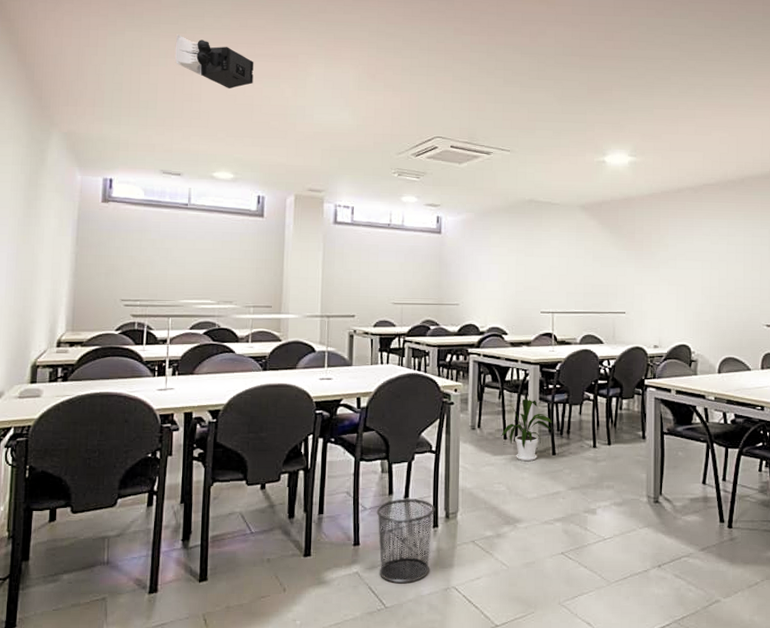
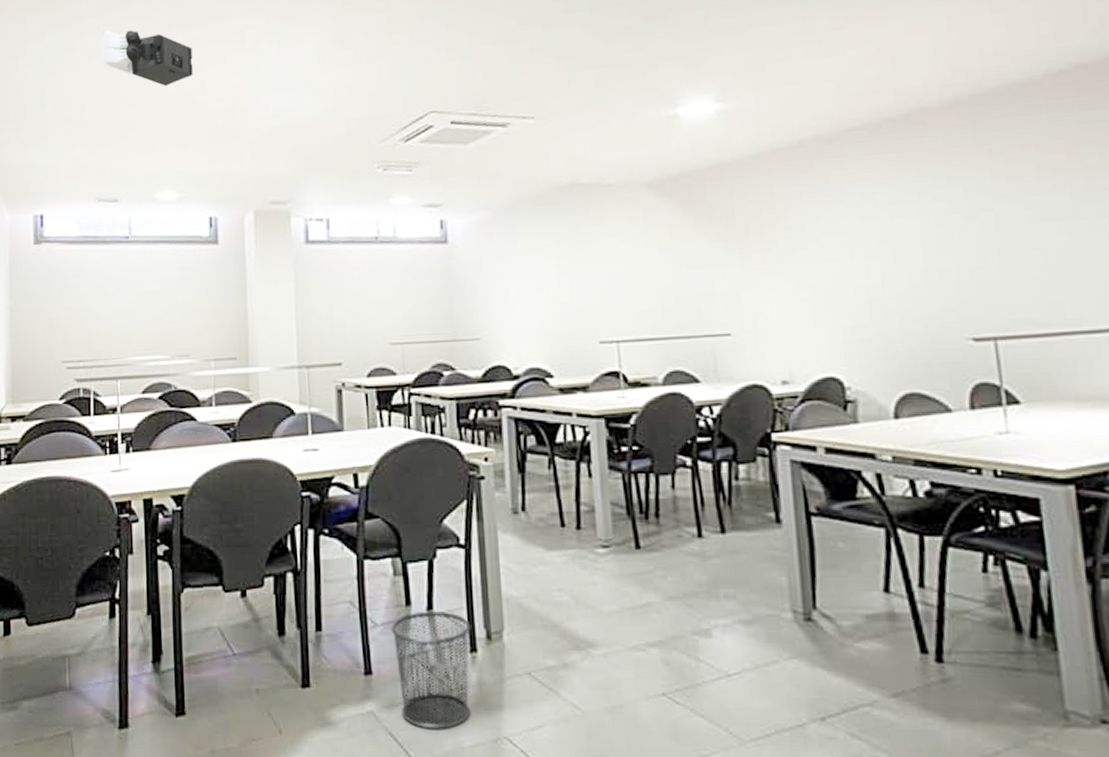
house plant: present [500,399,552,462] -> none [555,468,631,559]

